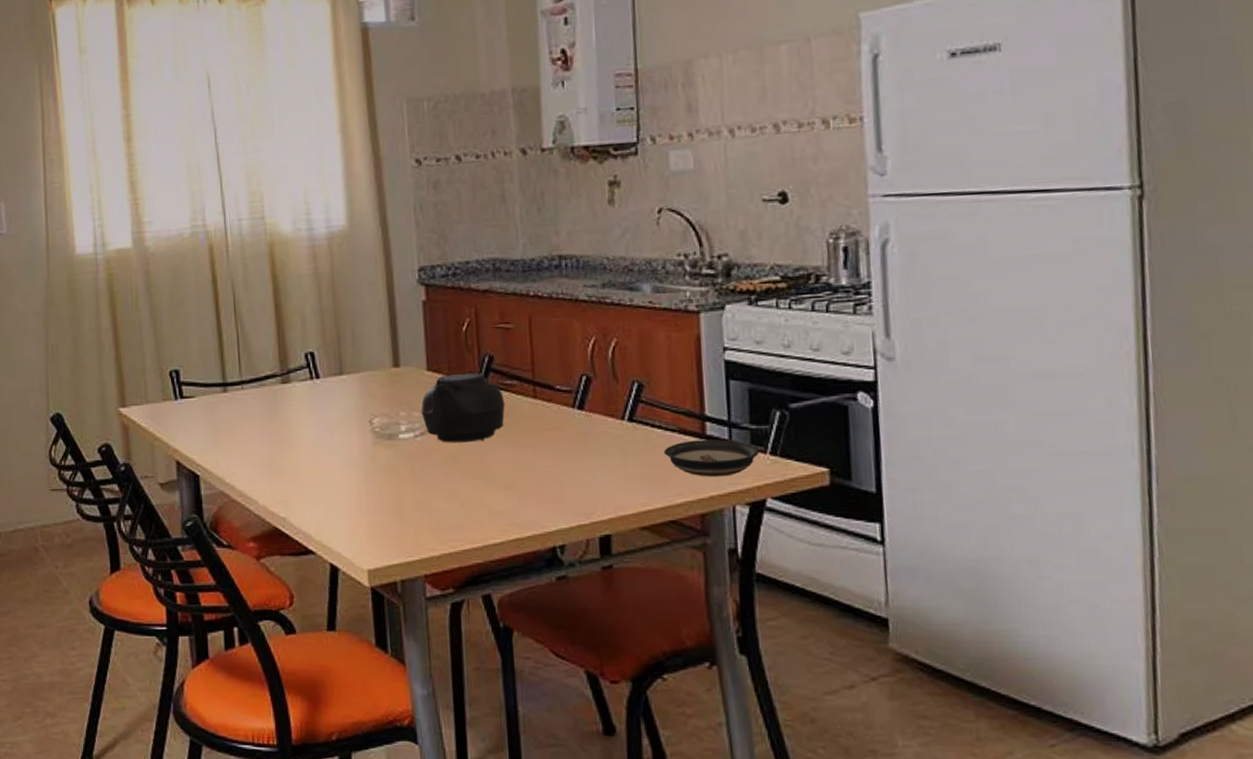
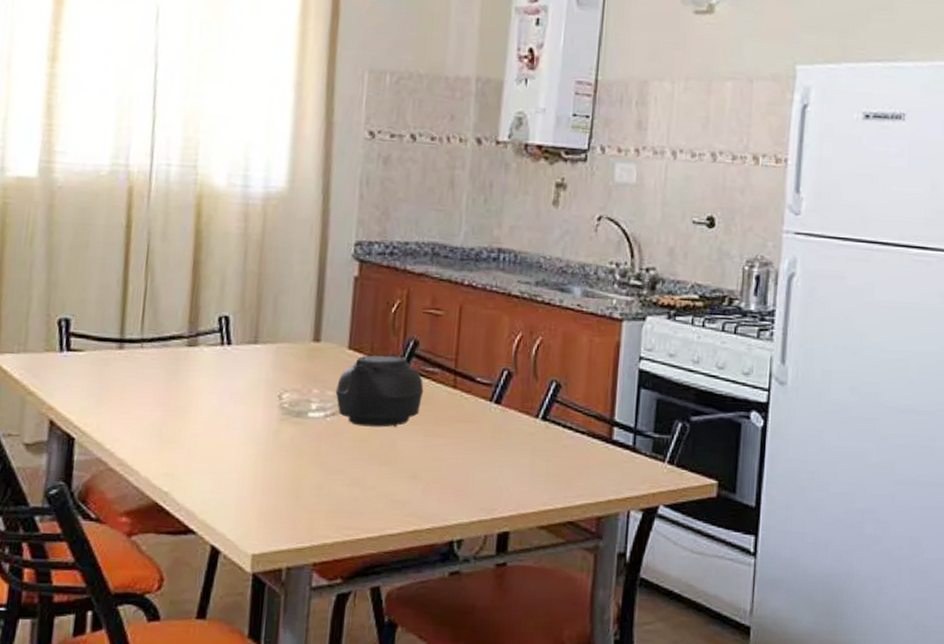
saucer: present [663,439,759,477] -> none [571,444,658,482]

